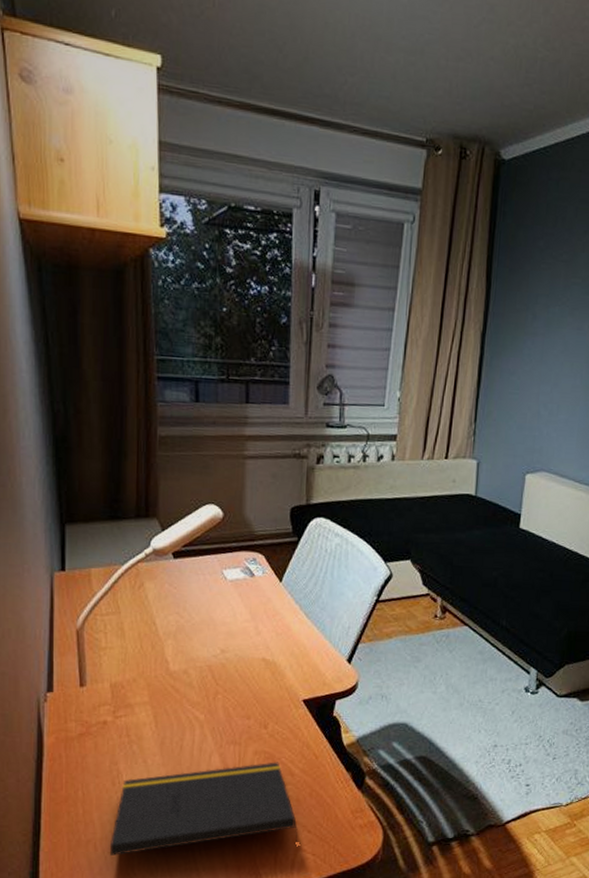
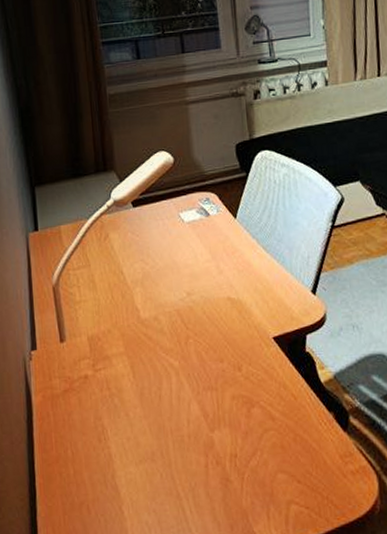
notepad: present [109,762,298,856] -> none [101,406,289,518]

